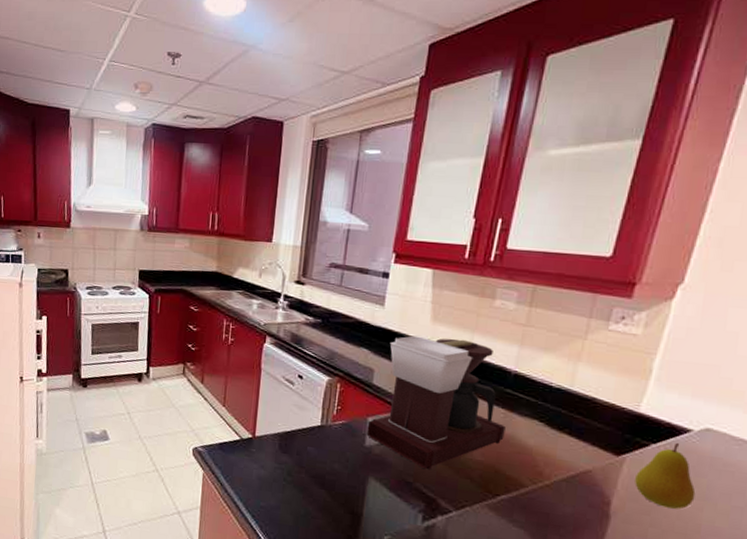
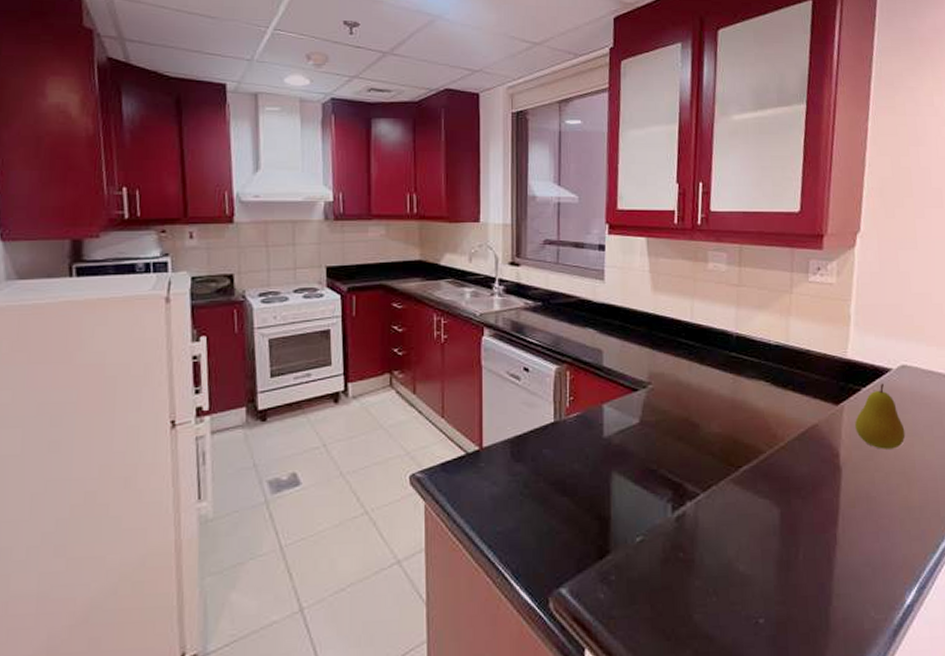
coffee maker: present [366,336,506,470] -> none [603,307,737,453]

